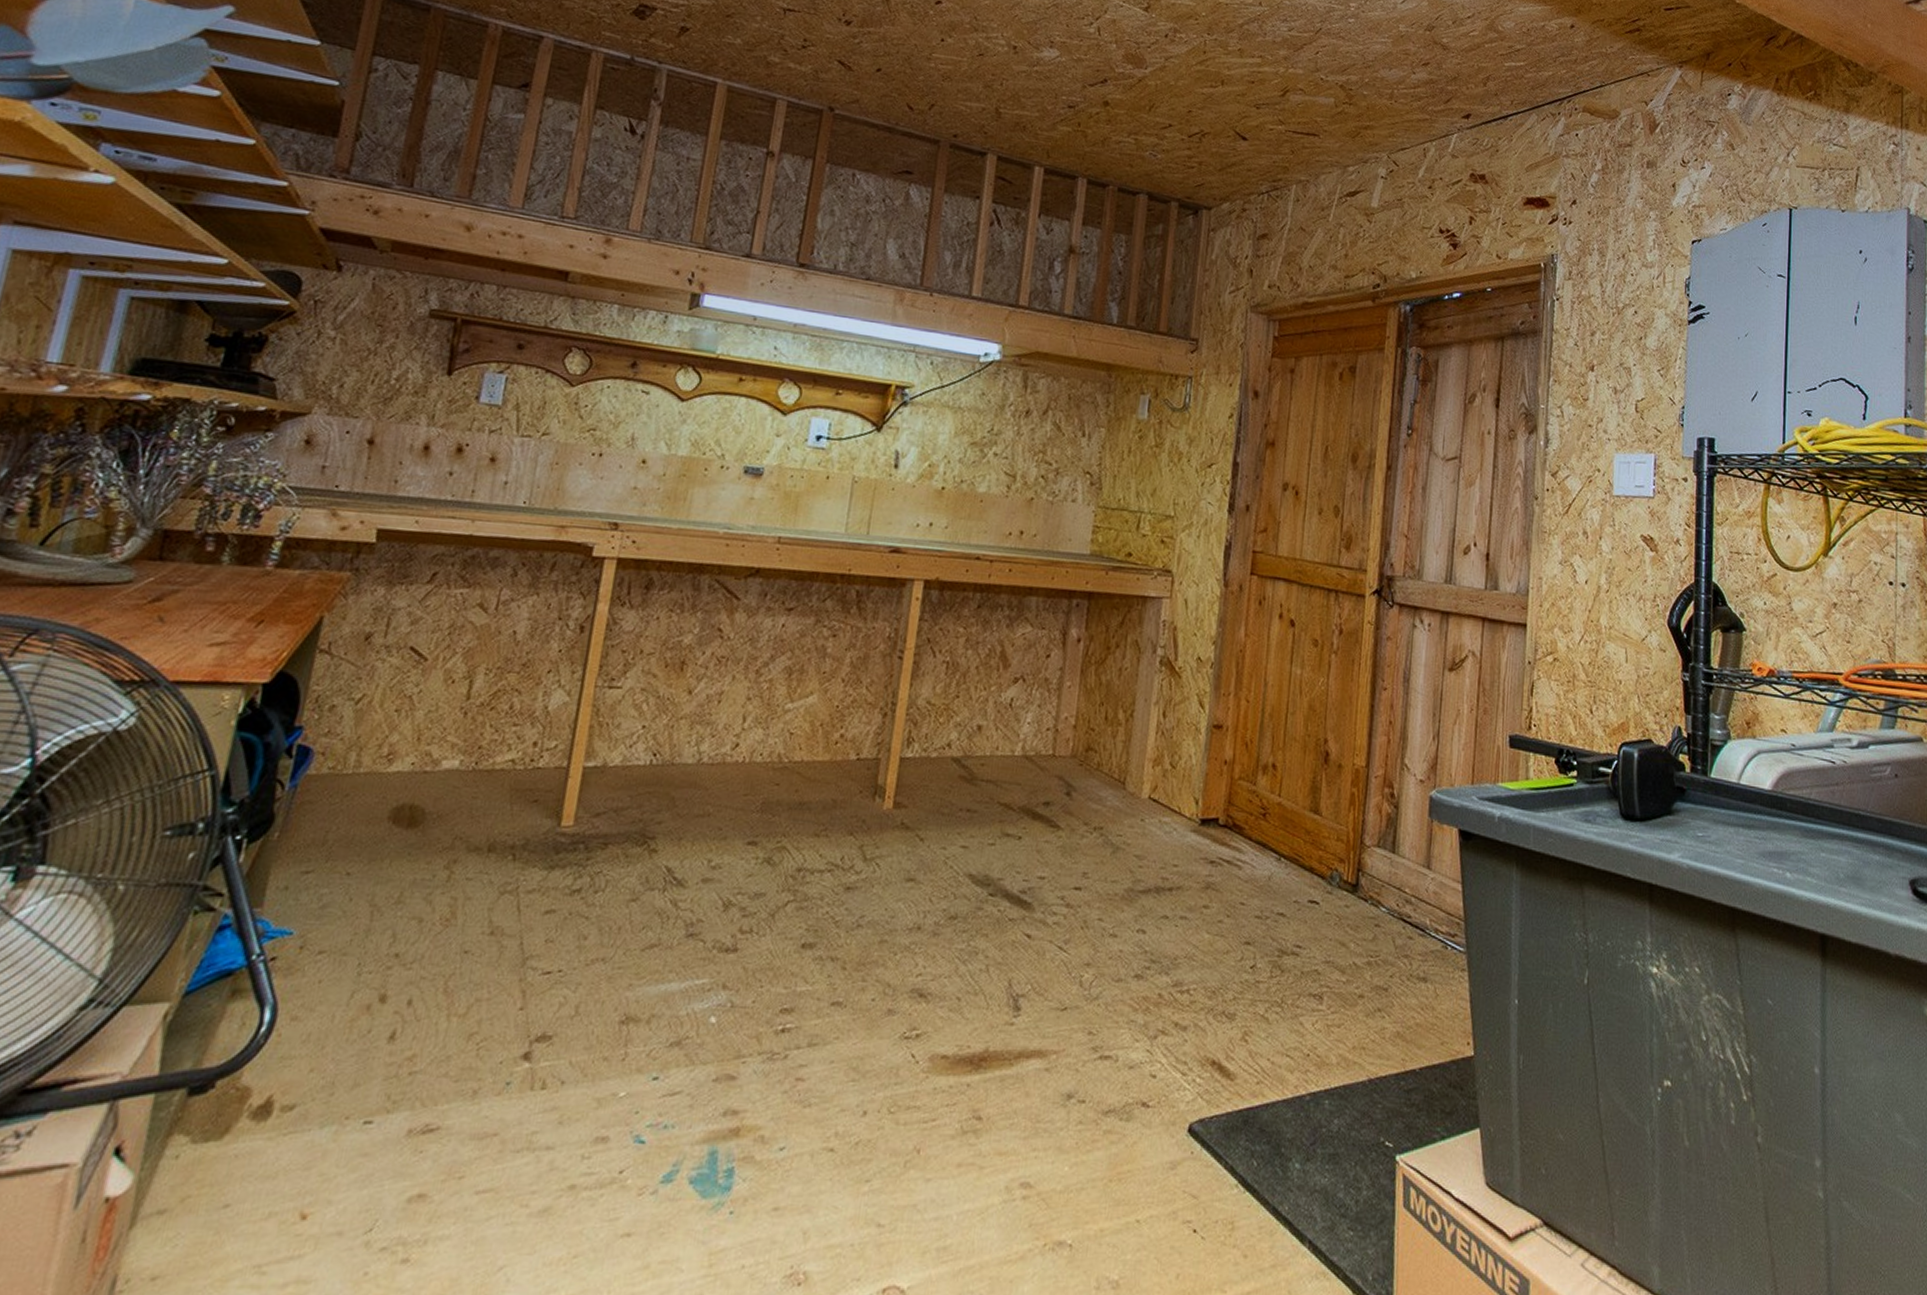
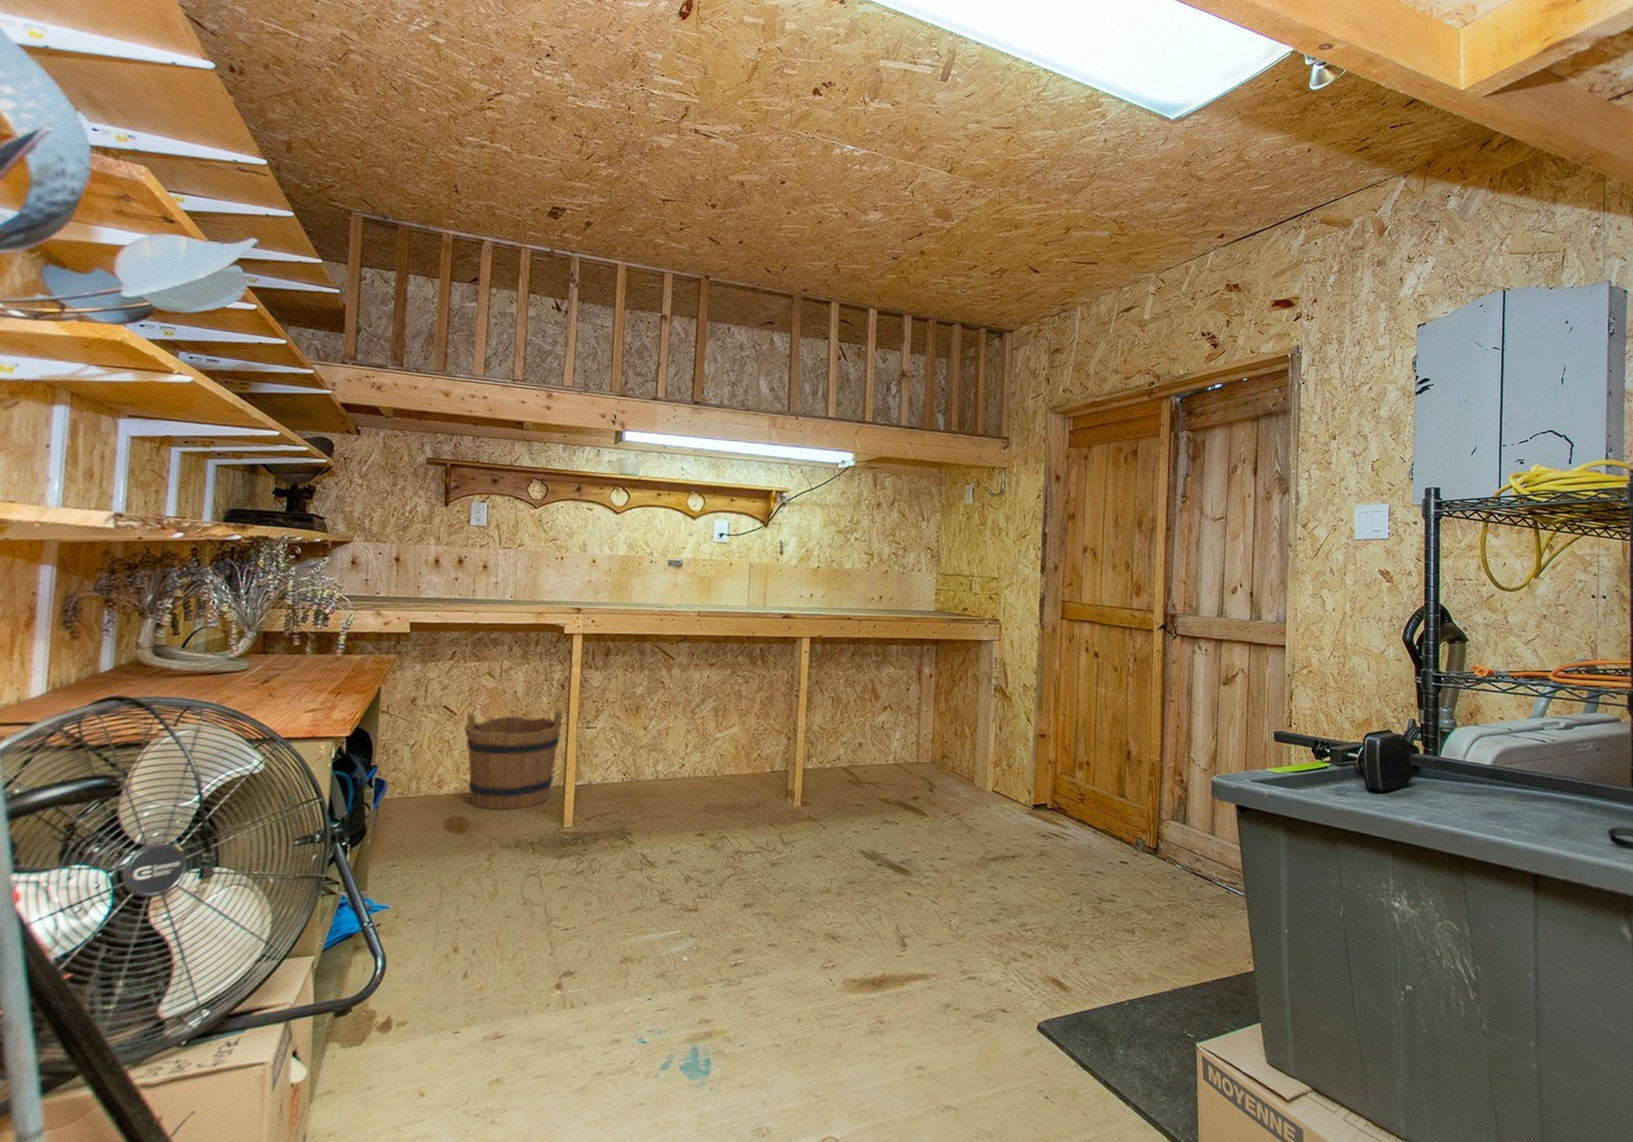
bucket: none [430,658,578,799] -> present [464,709,563,811]

